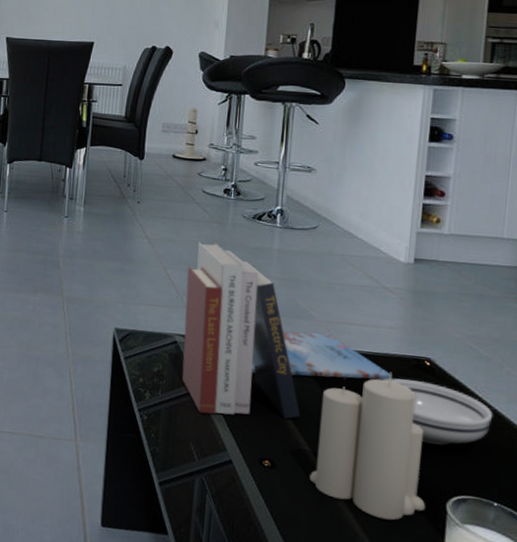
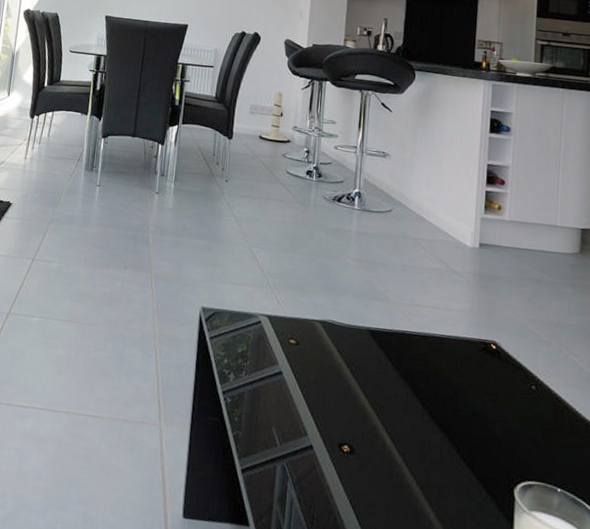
books: present [181,242,301,419] -> none [265,221,378,403]
magazine: present [251,331,394,380] -> none [331,312,463,363]
candle: present [309,371,426,520] -> none [386,354,496,508]
bowl: present [382,378,493,445] -> none [453,361,554,430]

